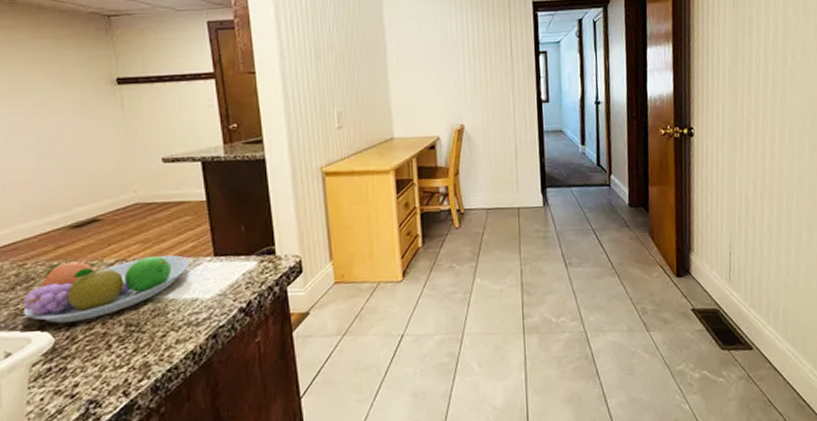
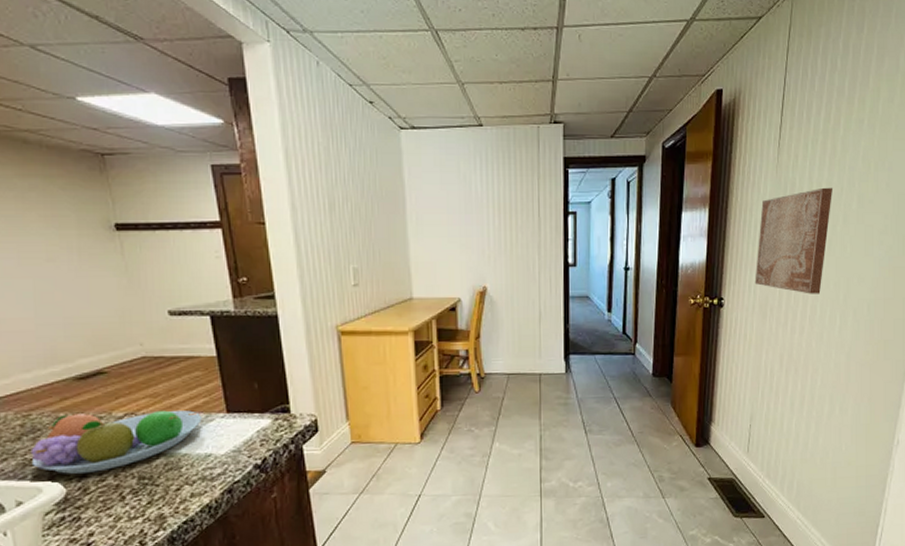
wall art: none [722,19,789,121] -> present [754,187,832,294]

